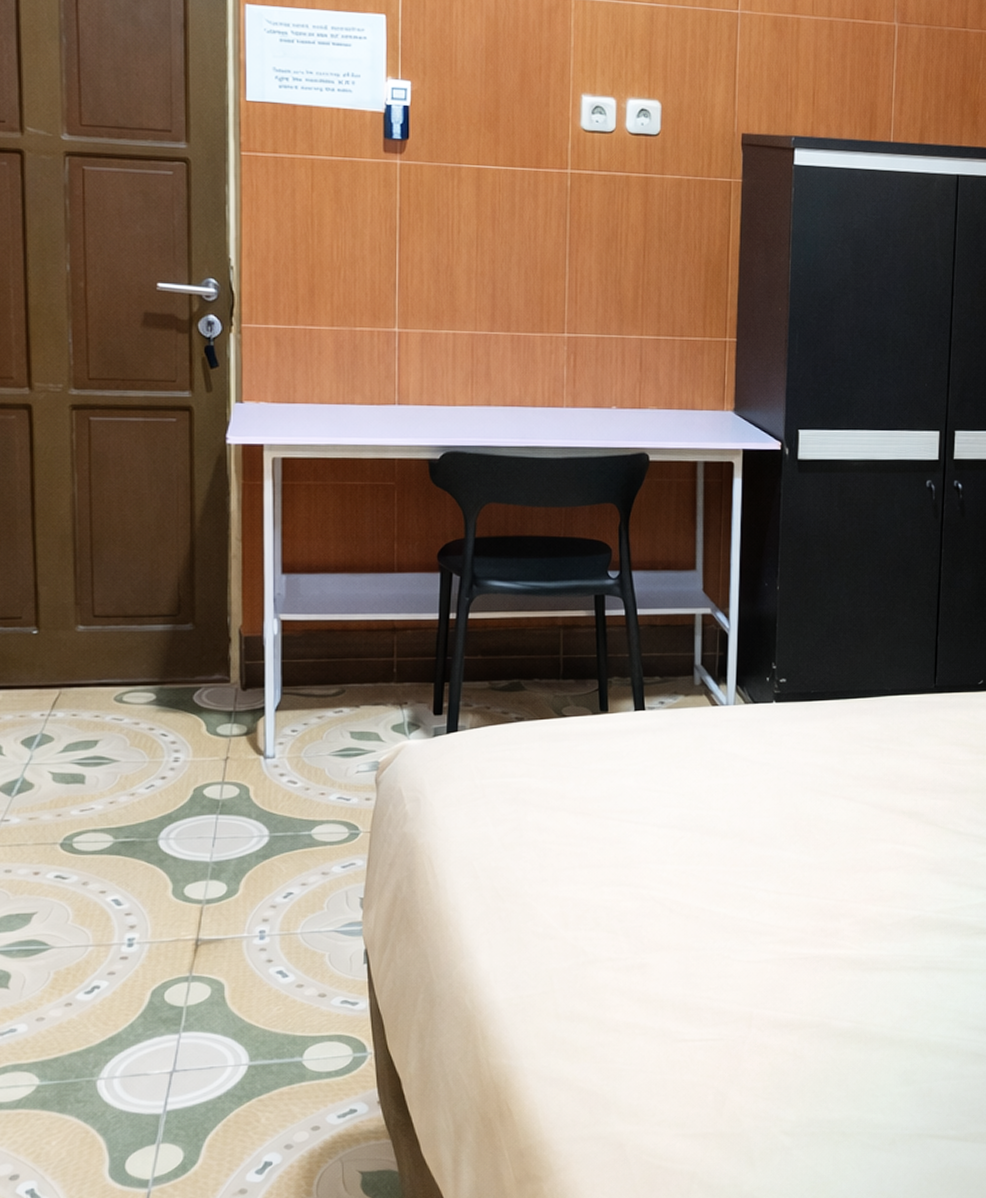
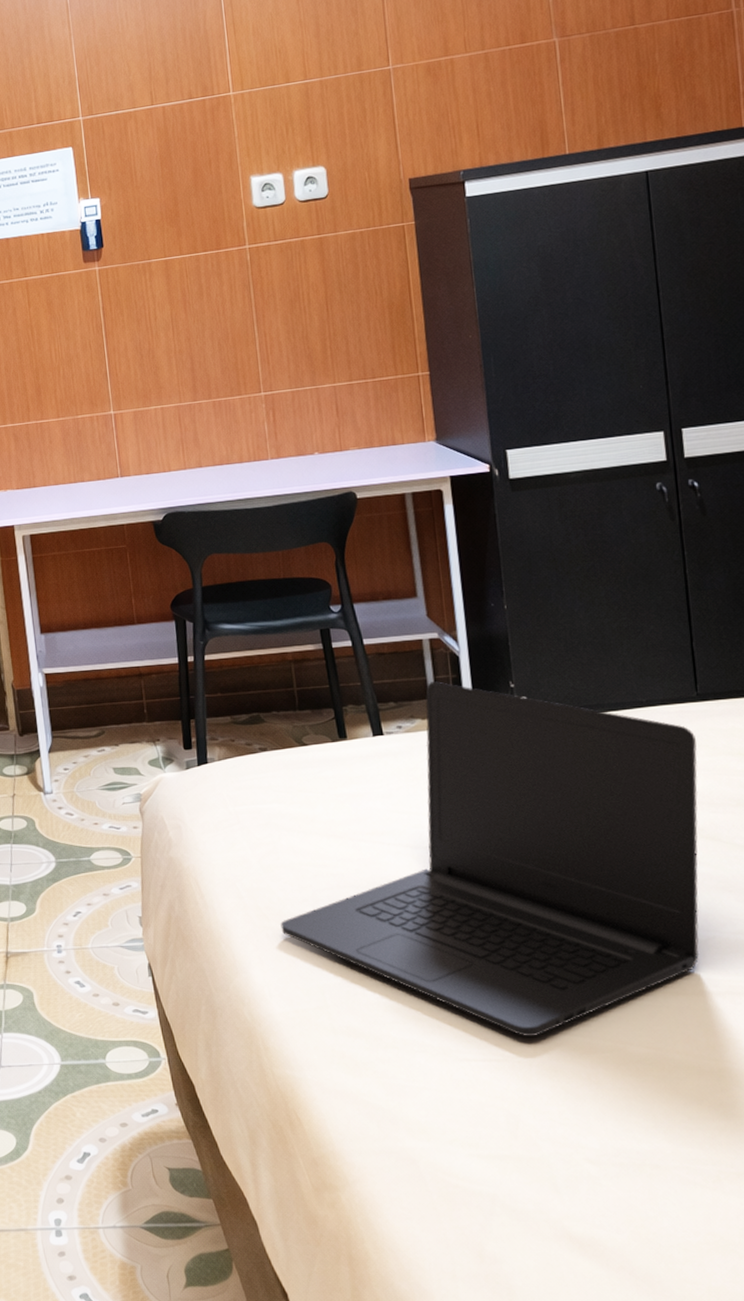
laptop: none [515,658,928,1015] -> present [280,681,699,1036]

